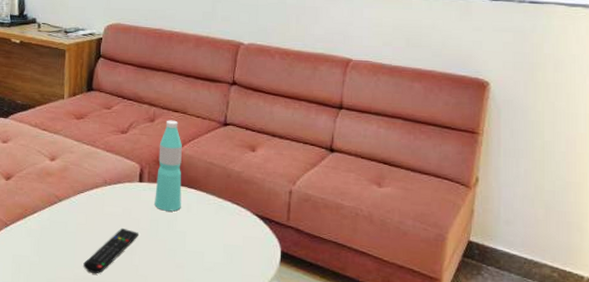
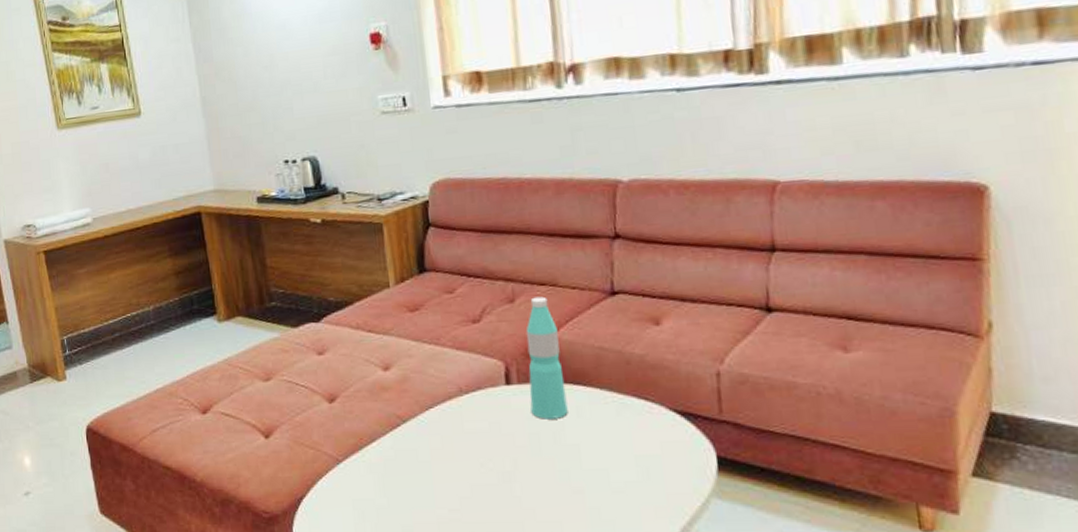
remote control: present [83,227,138,274] -> none [447,448,515,514]

